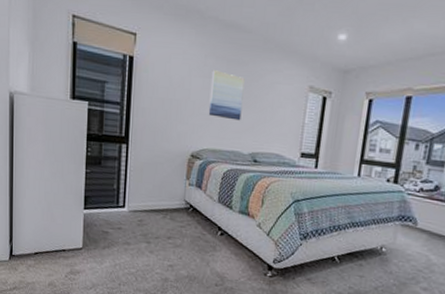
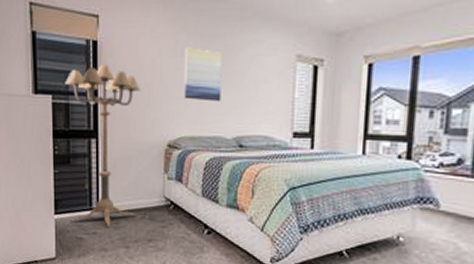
floor lamp: none [98,78,170,225] -> present [65,64,140,228]

